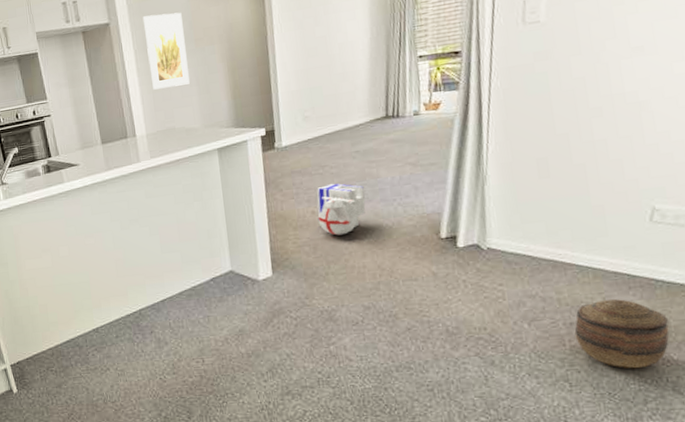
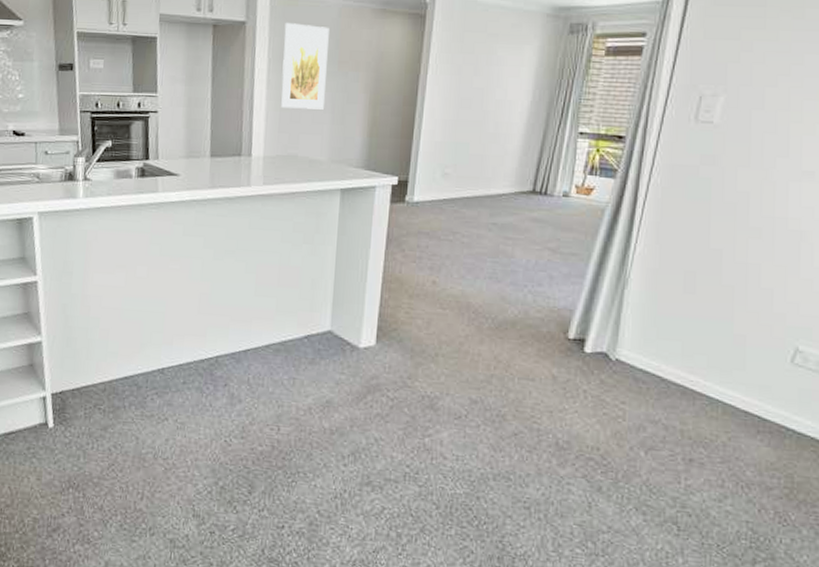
wastebasket: present [317,183,366,236] -> none [437,253,496,314]
basket: present [574,299,670,368] -> none [692,440,792,523]

